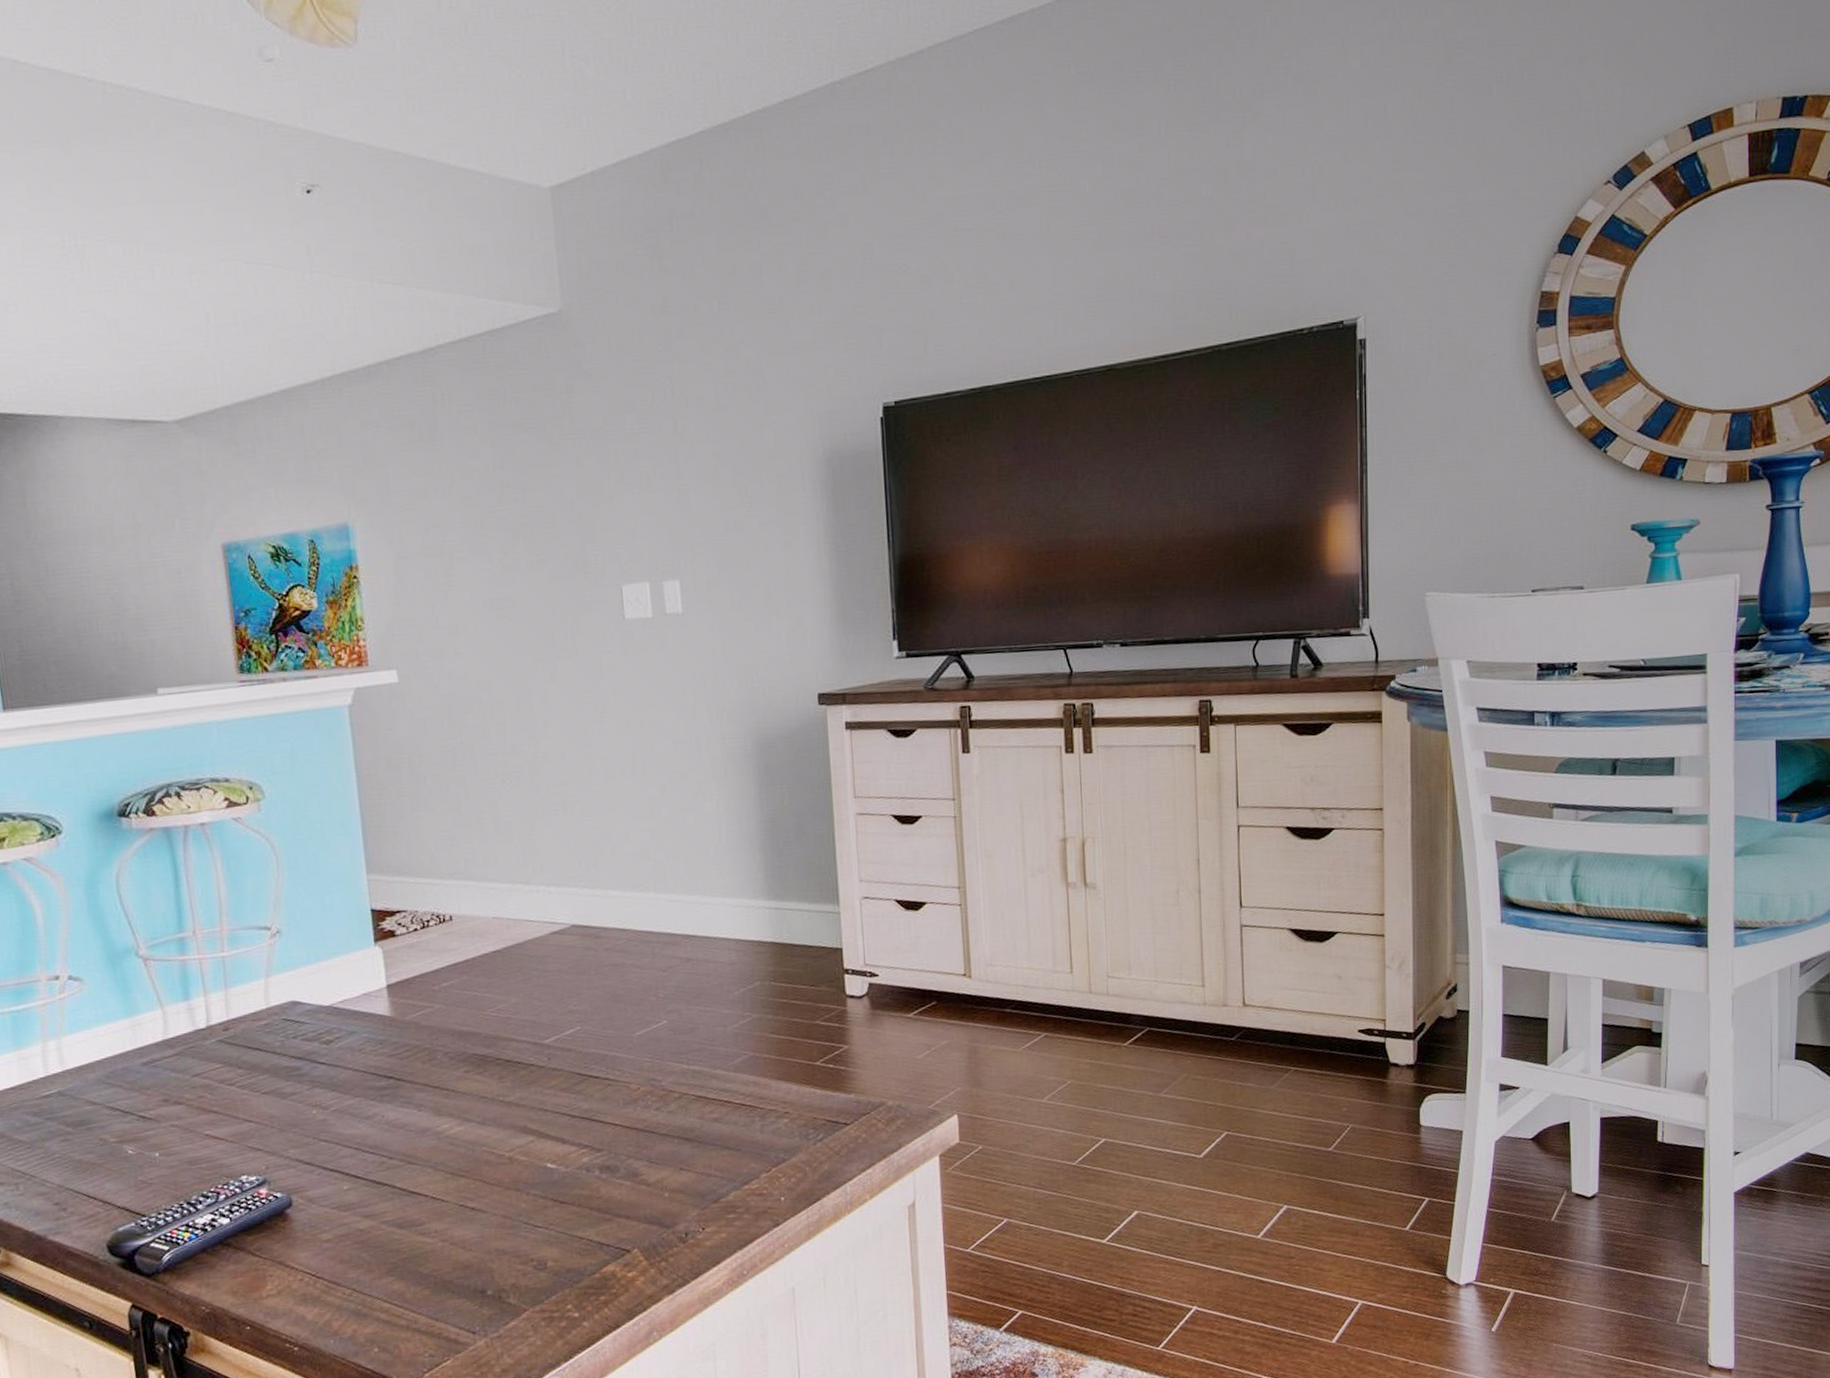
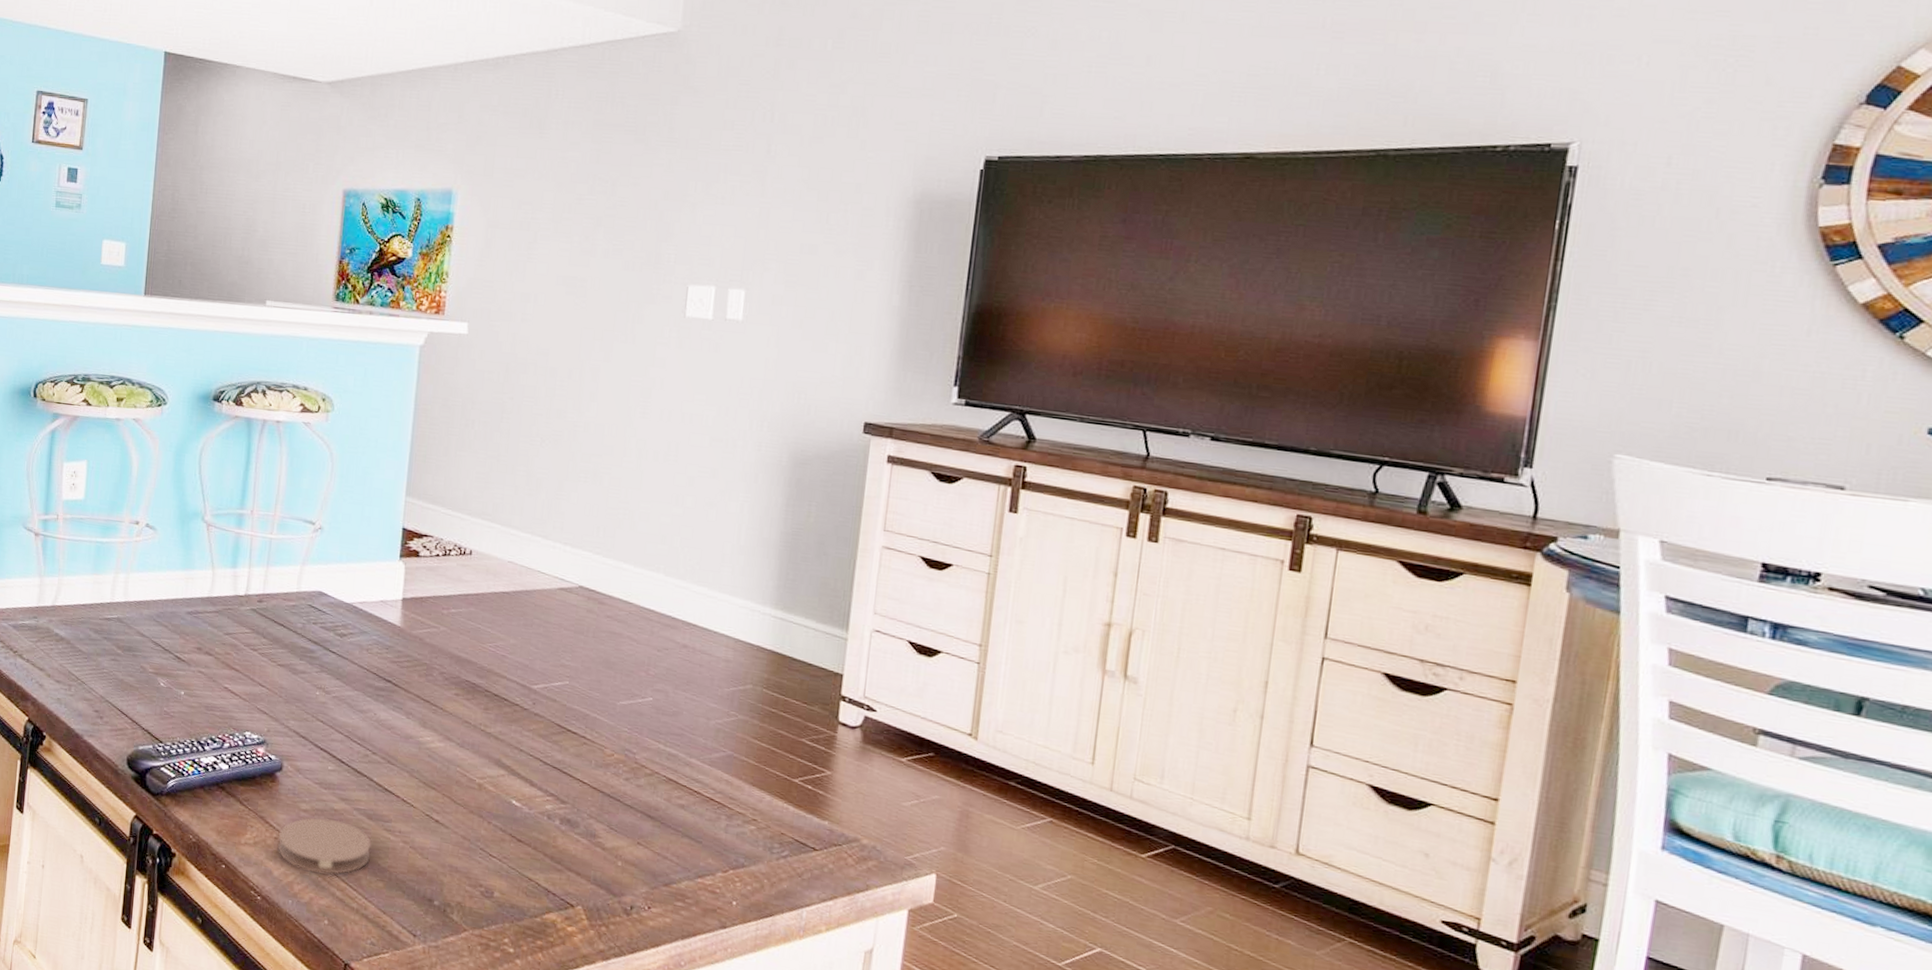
coaster: none [303,1239,410,1304] -> present [277,817,372,875]

